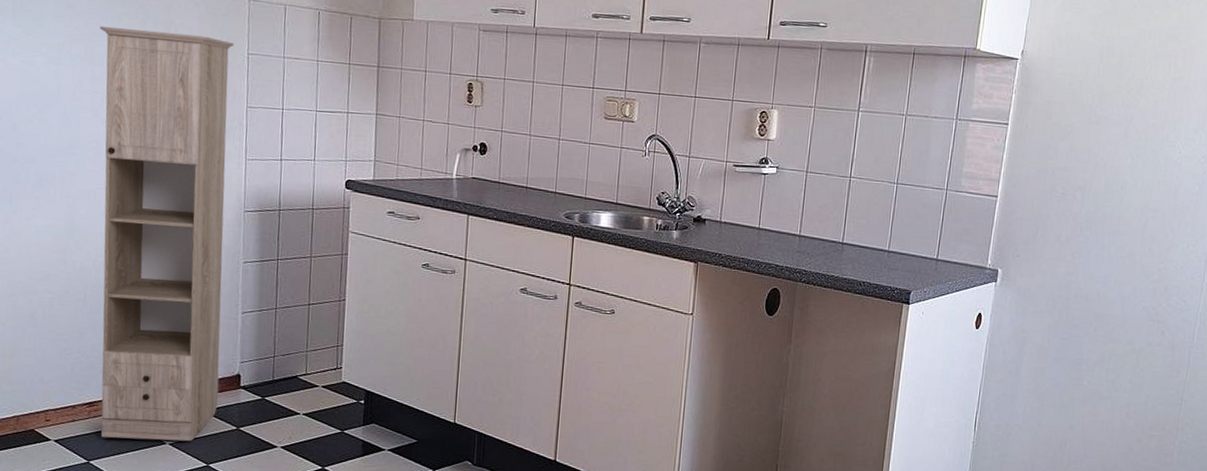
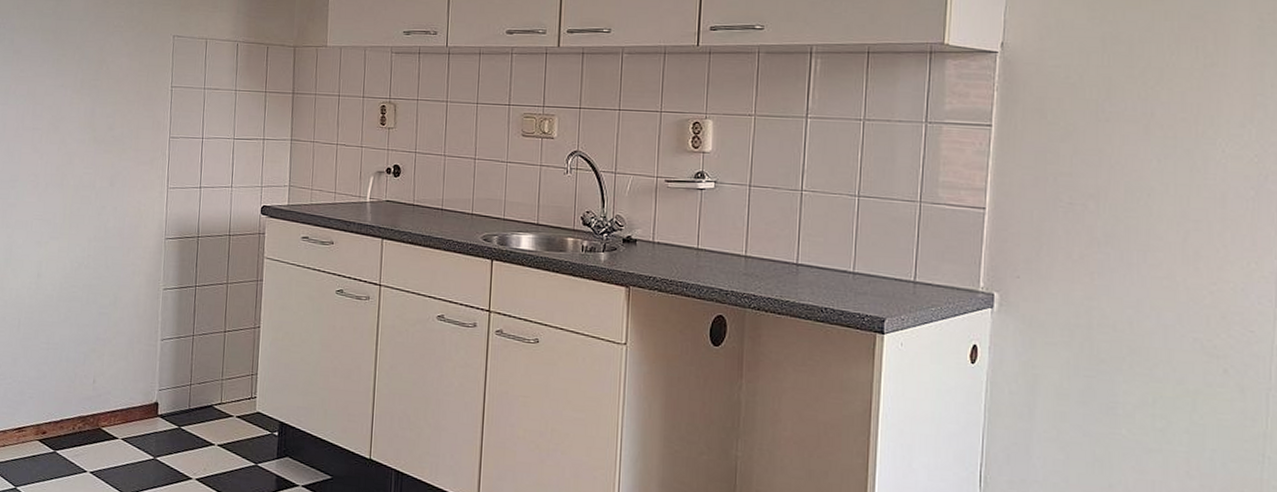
storage cabinet: present [100,25,235,442] -> none [27,67,160,471]

